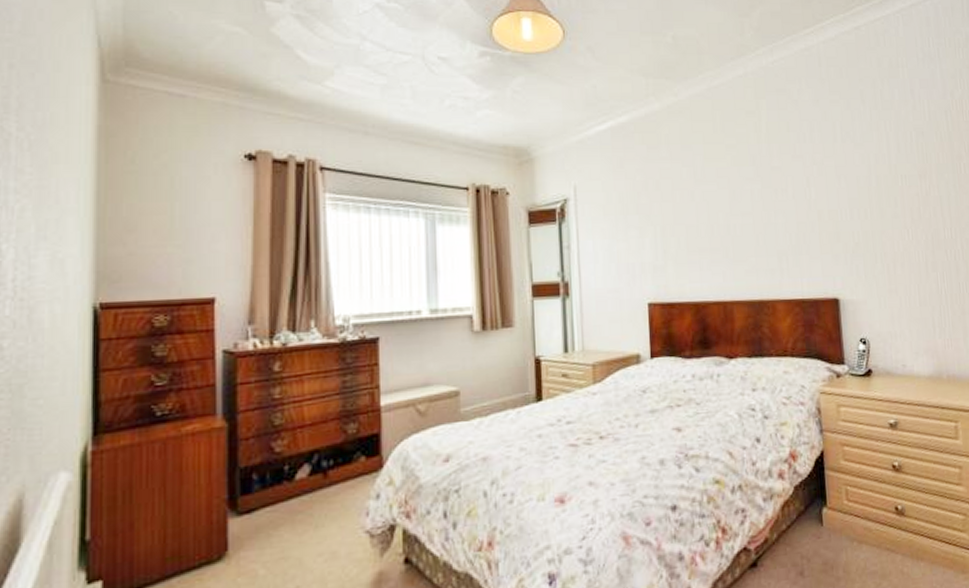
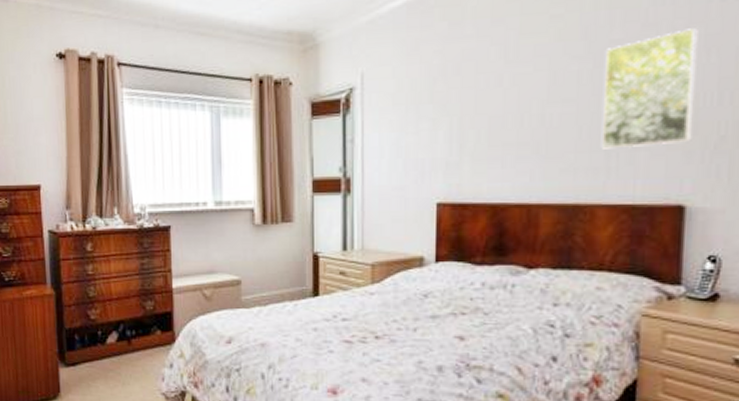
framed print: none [770,161,837,254] -> present [601,28,698,149]

